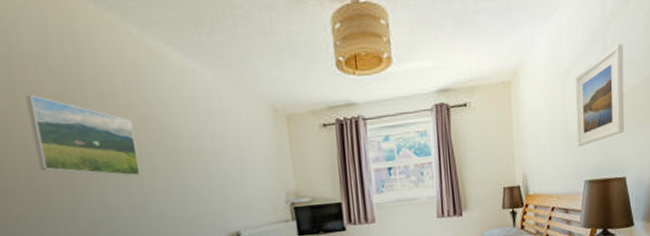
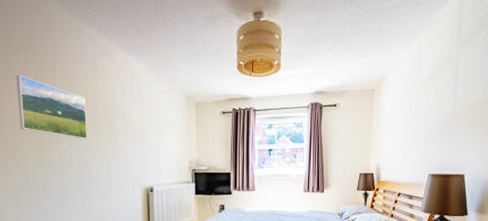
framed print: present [576,43,625,146] -> none [425,64,473,146]

